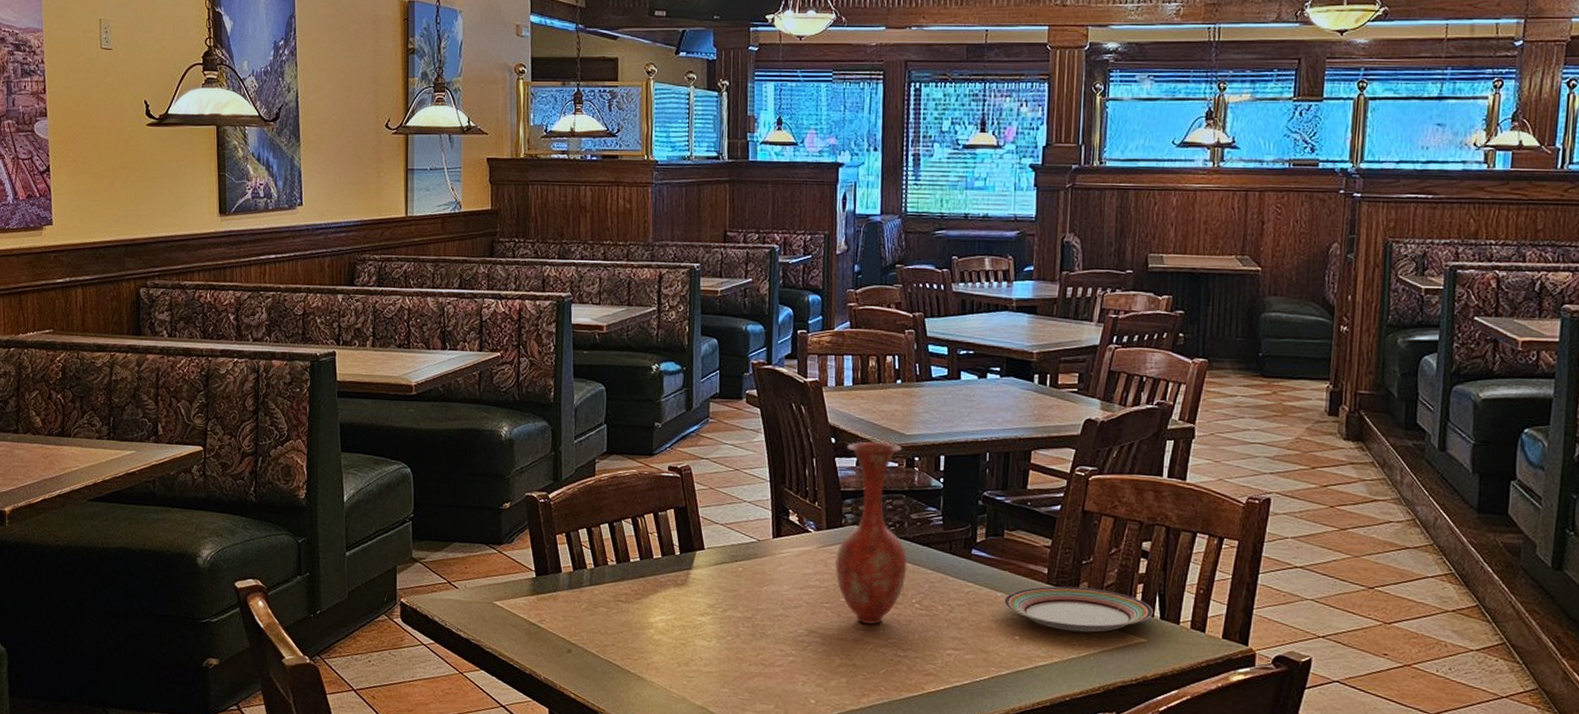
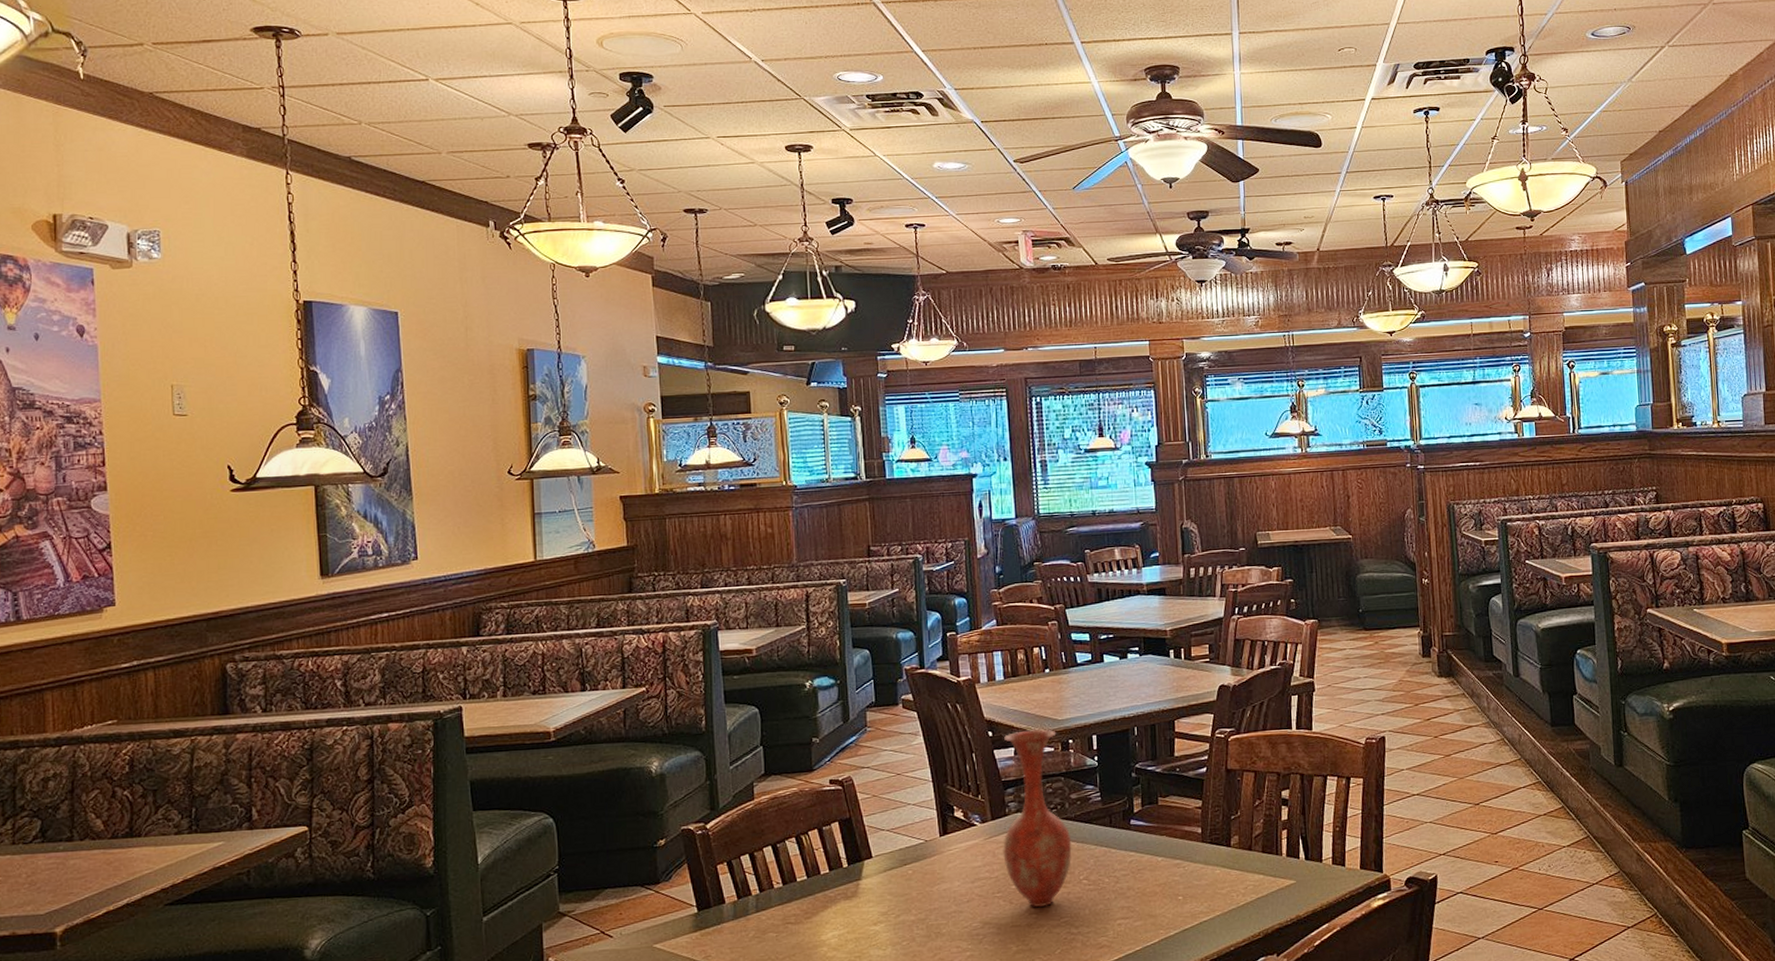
plate: present [1004,586,1153,633] -> none [1165,840,1298,884]

